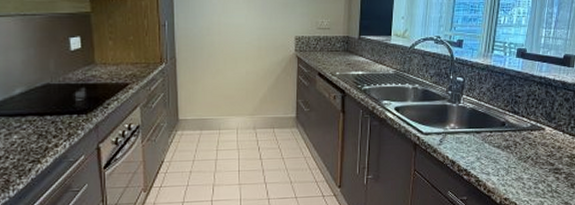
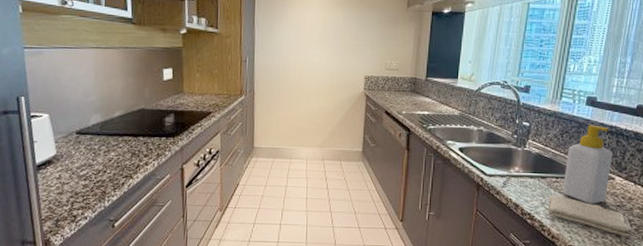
washcloth: none [484,149,563,187] -> present [548,195,633,238]
soap bottle: none [496,76,542,156] -> present [562,125,613,204]

